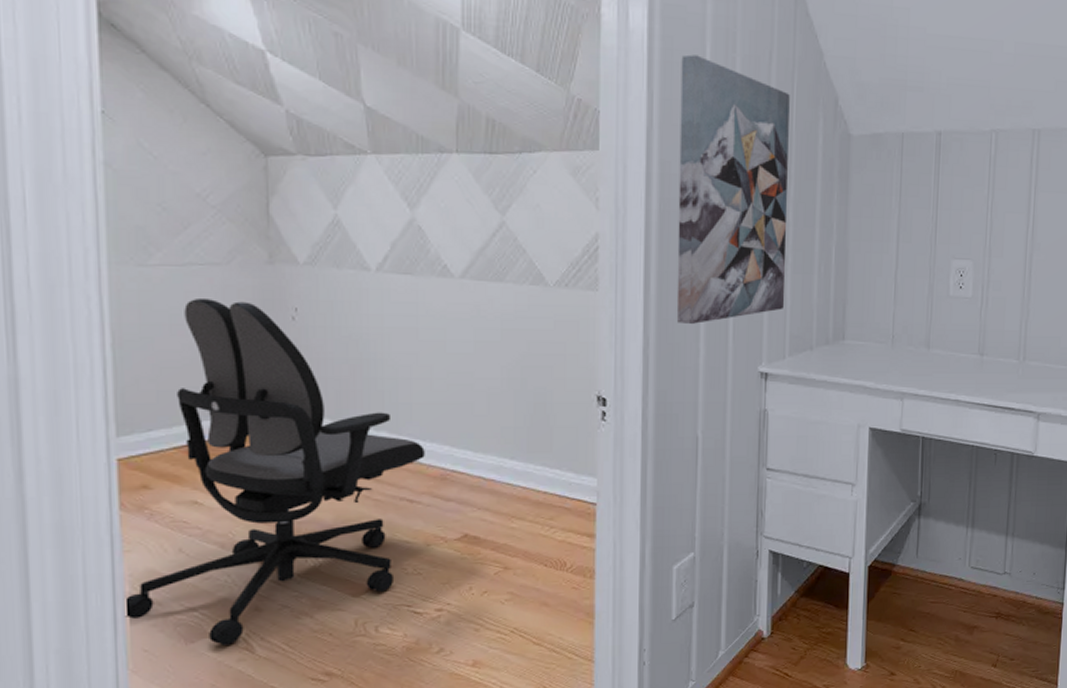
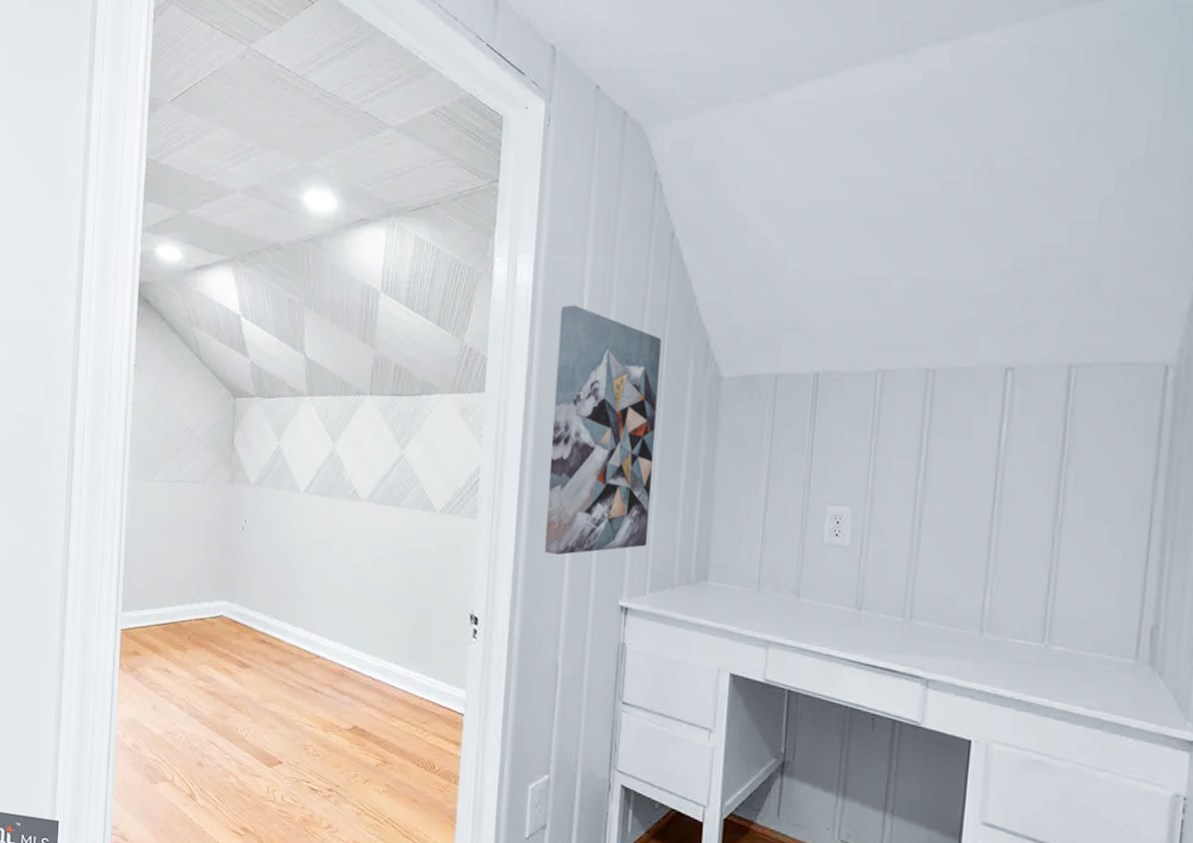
office chair: present [124,297,425,645] -> none [114,508,329,790]

